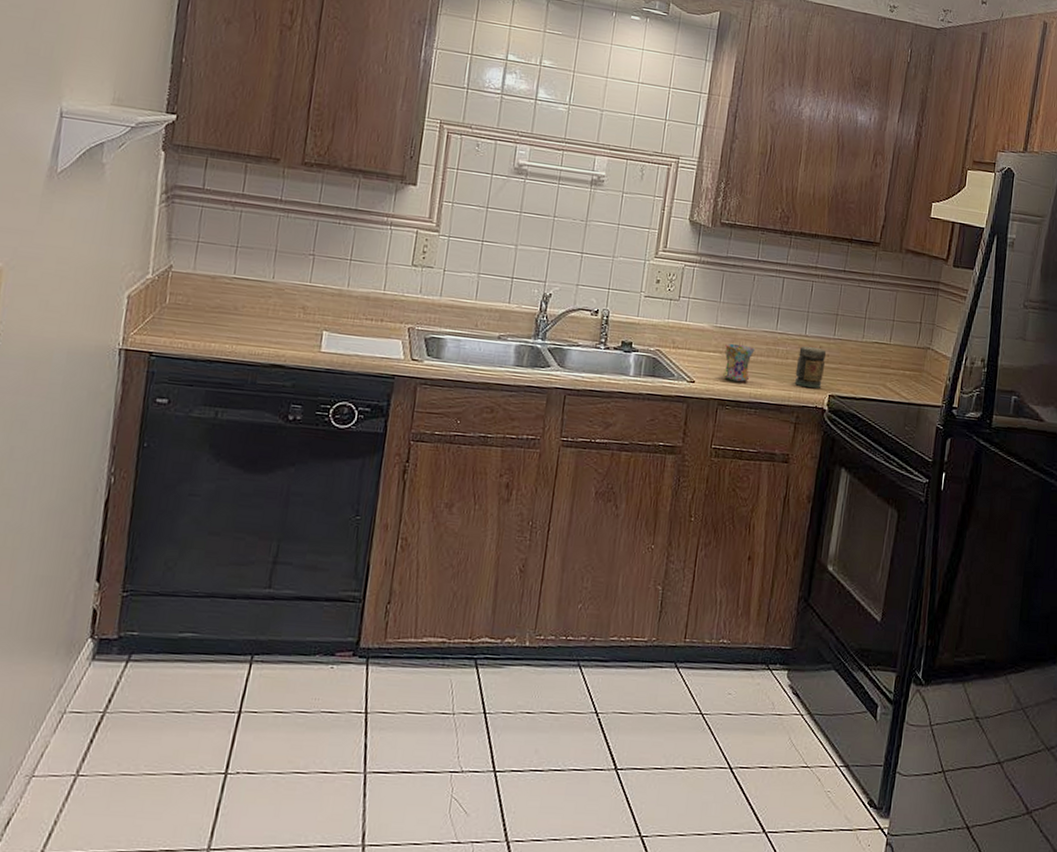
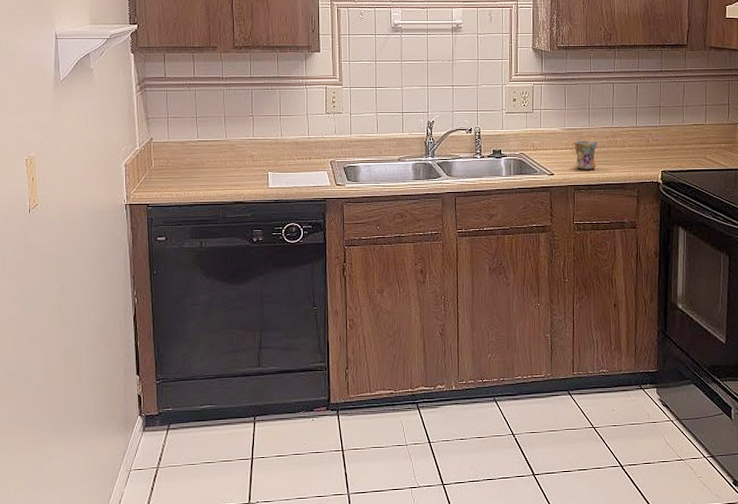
jar: present [794,346,826,389] -> none [632,135,655,168]

